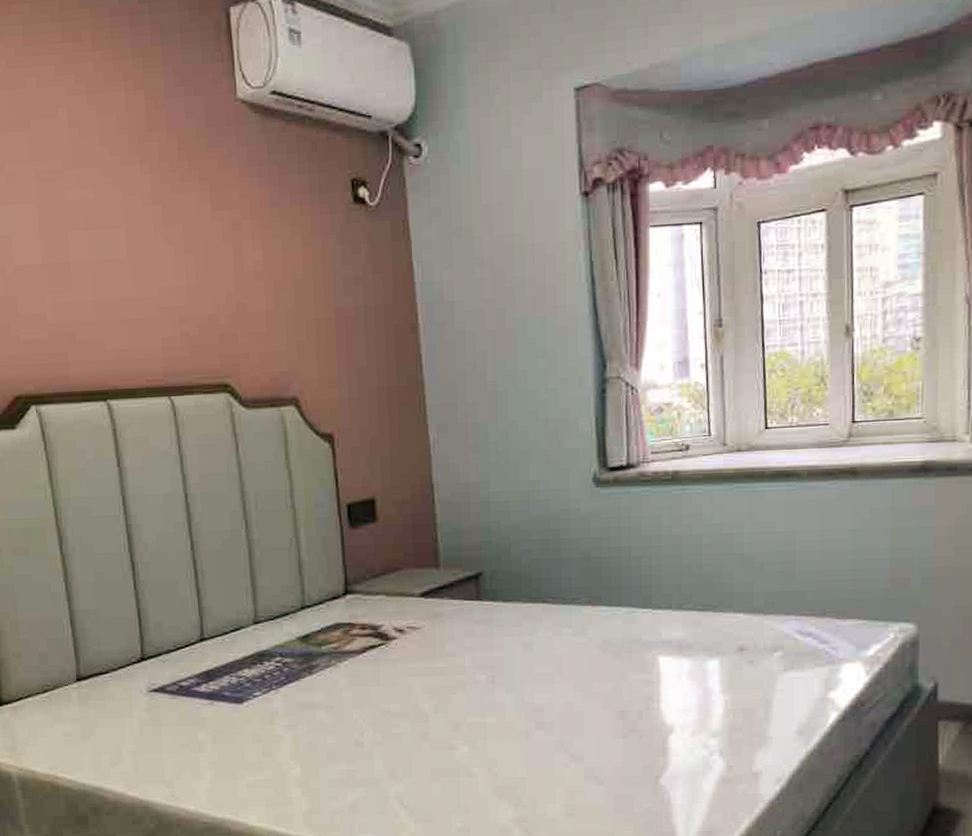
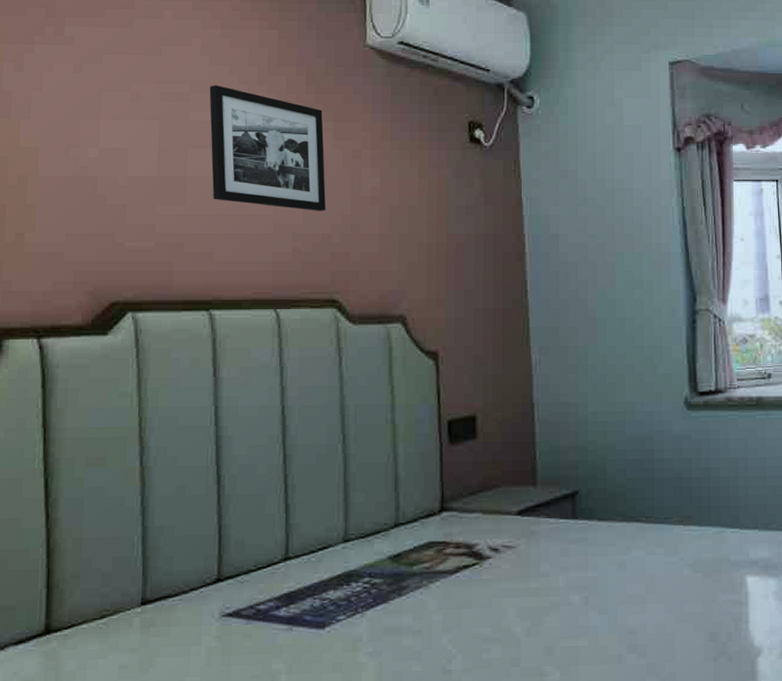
picture frame: none [81,159,210,291] -> present [209,85,326,211]

